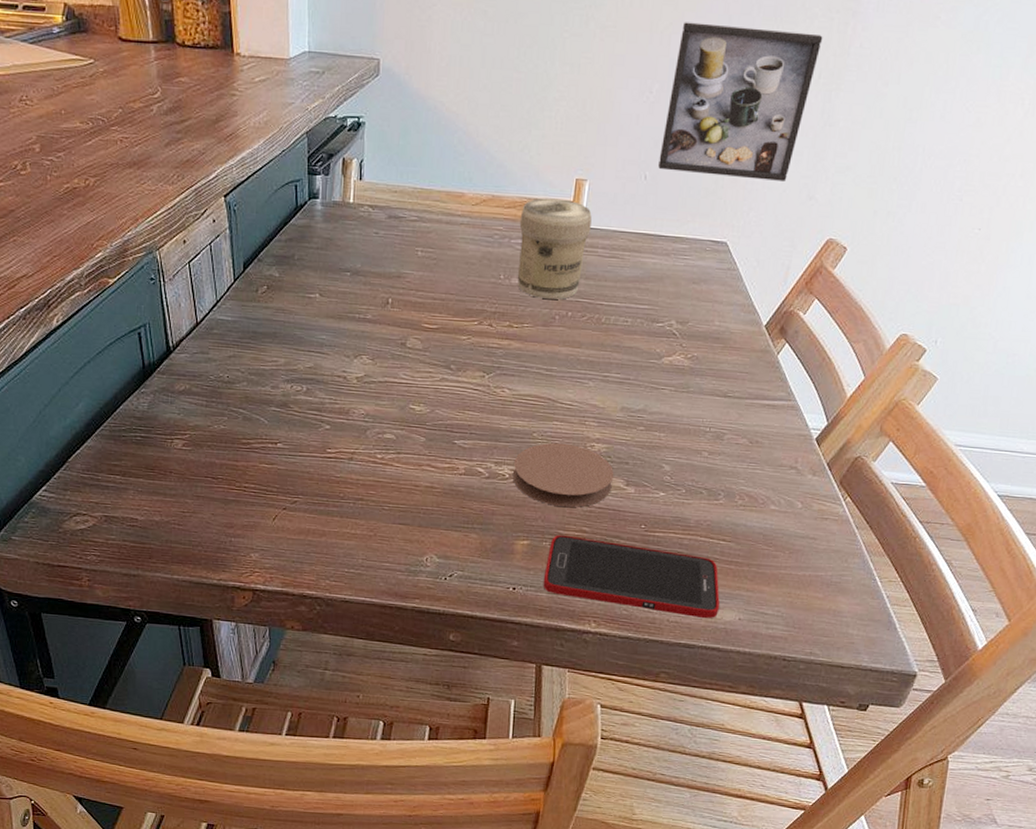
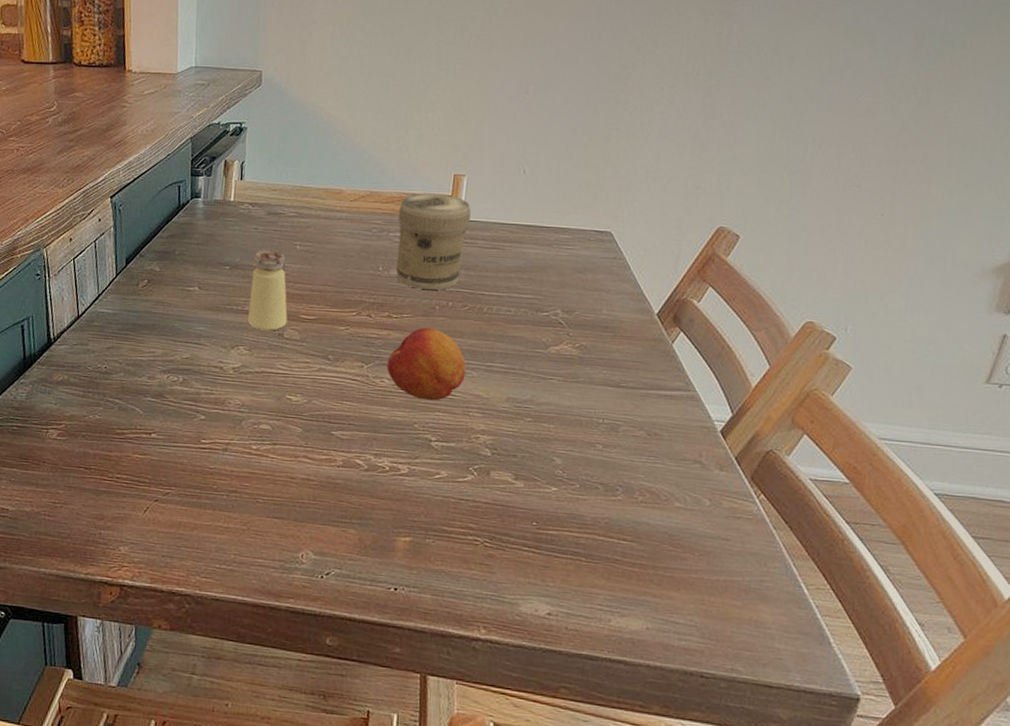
saltshaker: none [370,254,410,340] -> present [247,249,288,331]
fruit: none [507,337,584,410] -> present [386,327,467,401]
coaster: present [512,442,614,508] -> none [392,434,501,503]
cell phone: present [543,534,720,619] -> none [427,531,624,627]
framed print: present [658,22,823,181] -> none [537,28,699,172]

